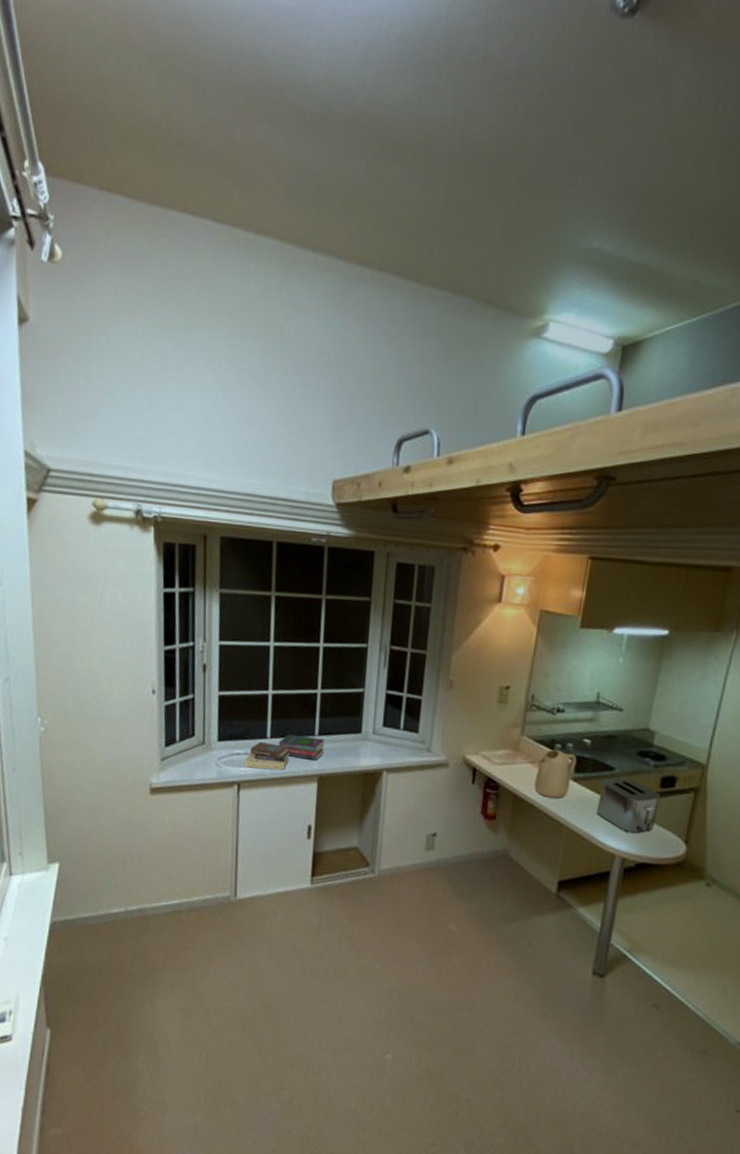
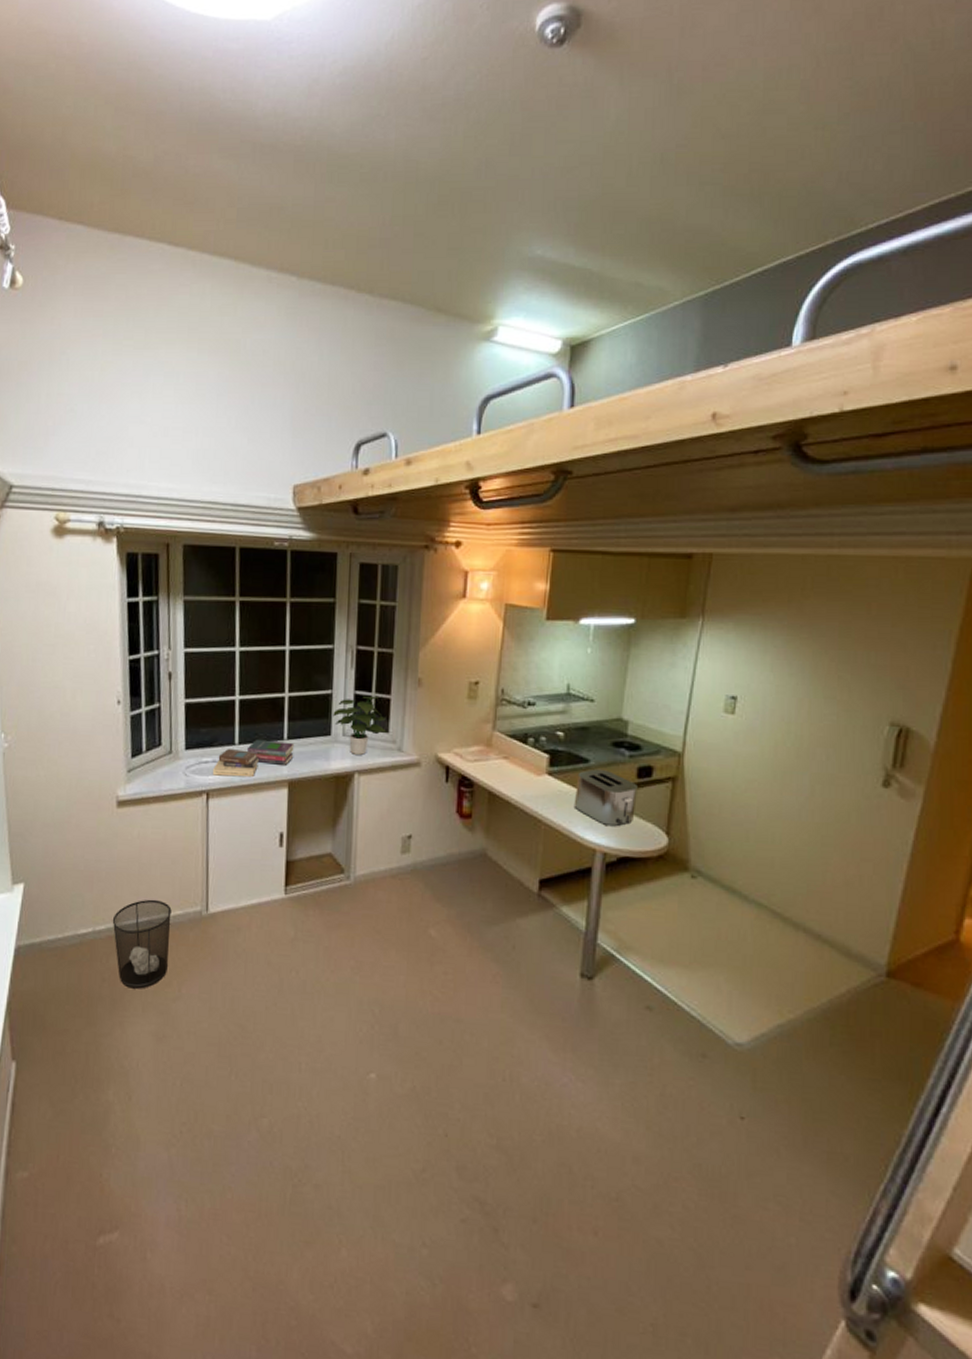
waste bin: none [143,883,201,967] -> present [112,899,172,989]
potted plant: none [364,695,417,755] -> present [333,695,387,756]
kettle: present [534,749,577,799] -> none [509,744,551,794]

